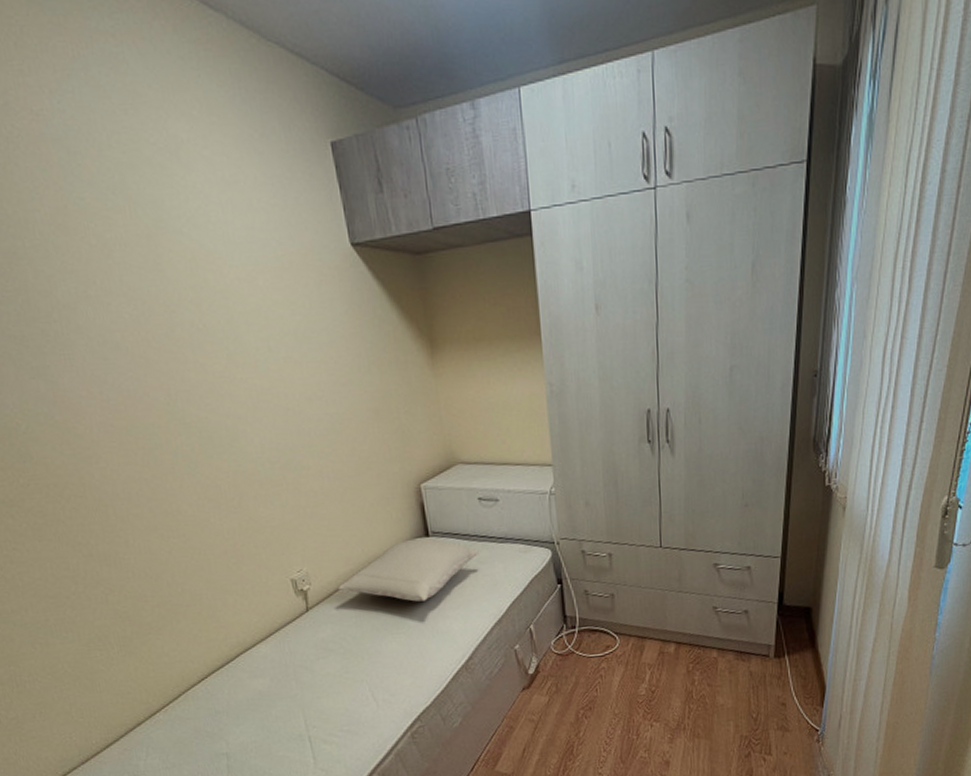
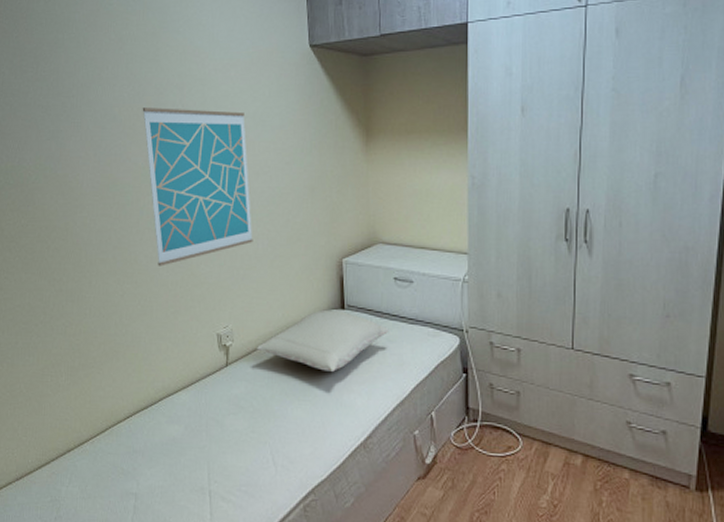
wall art: none [152,328,317,515] -> present [142,108,253,266]

